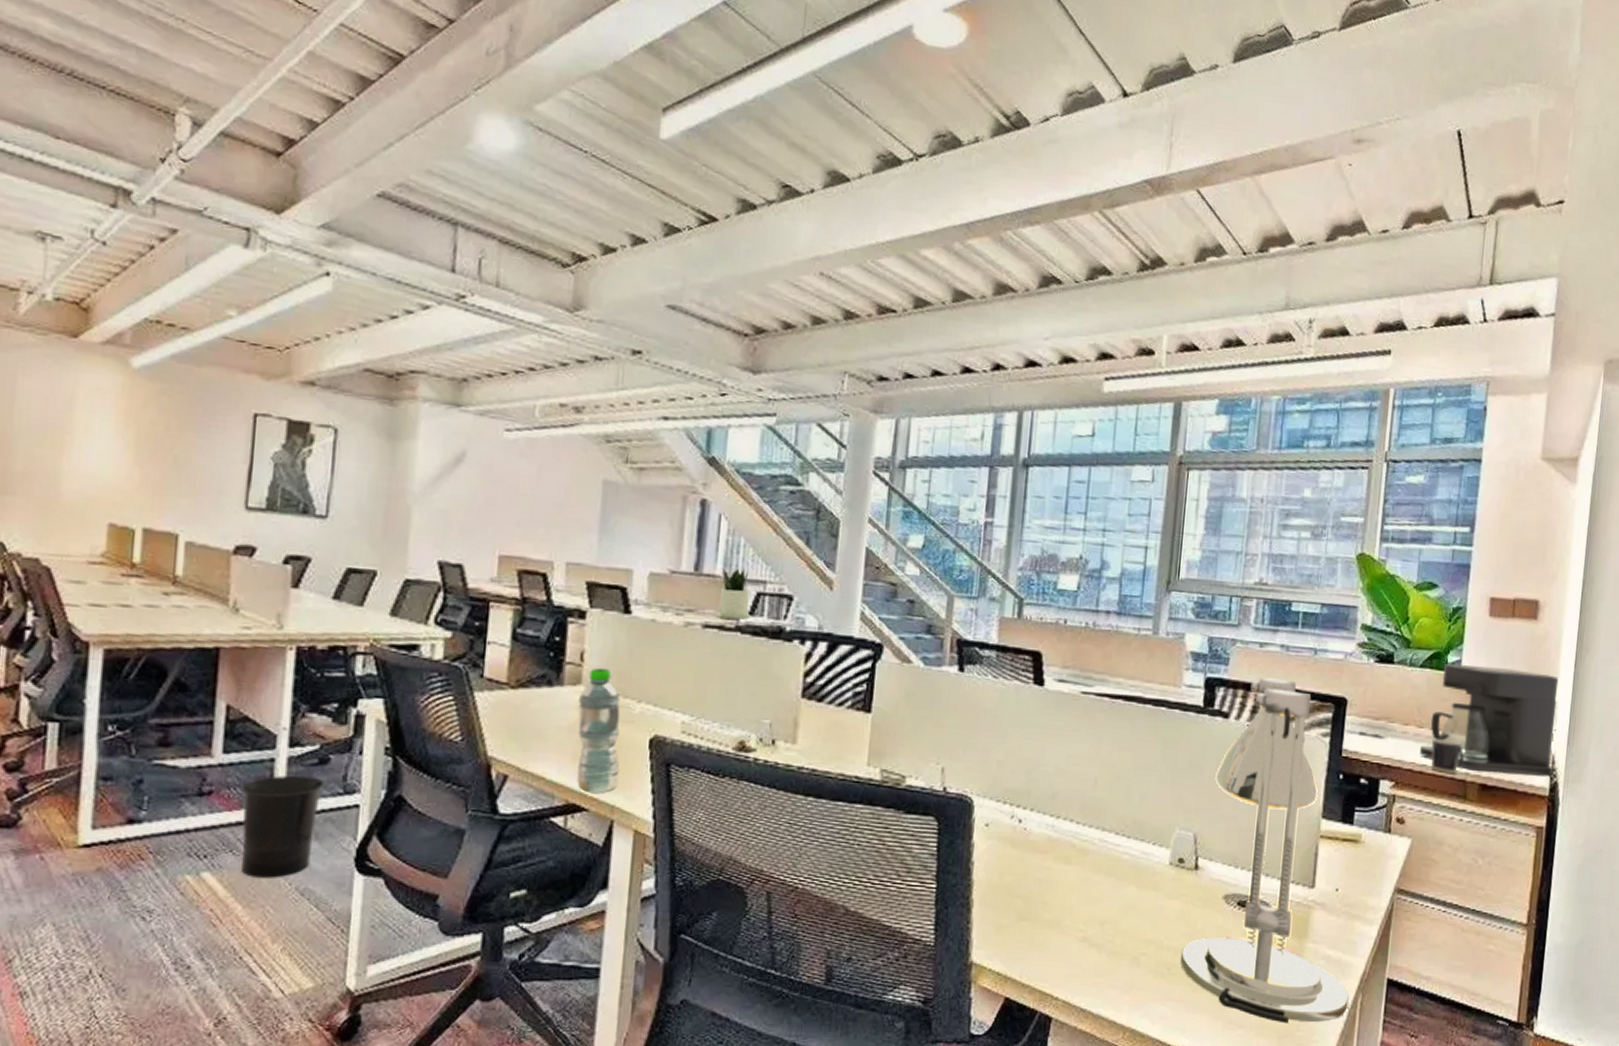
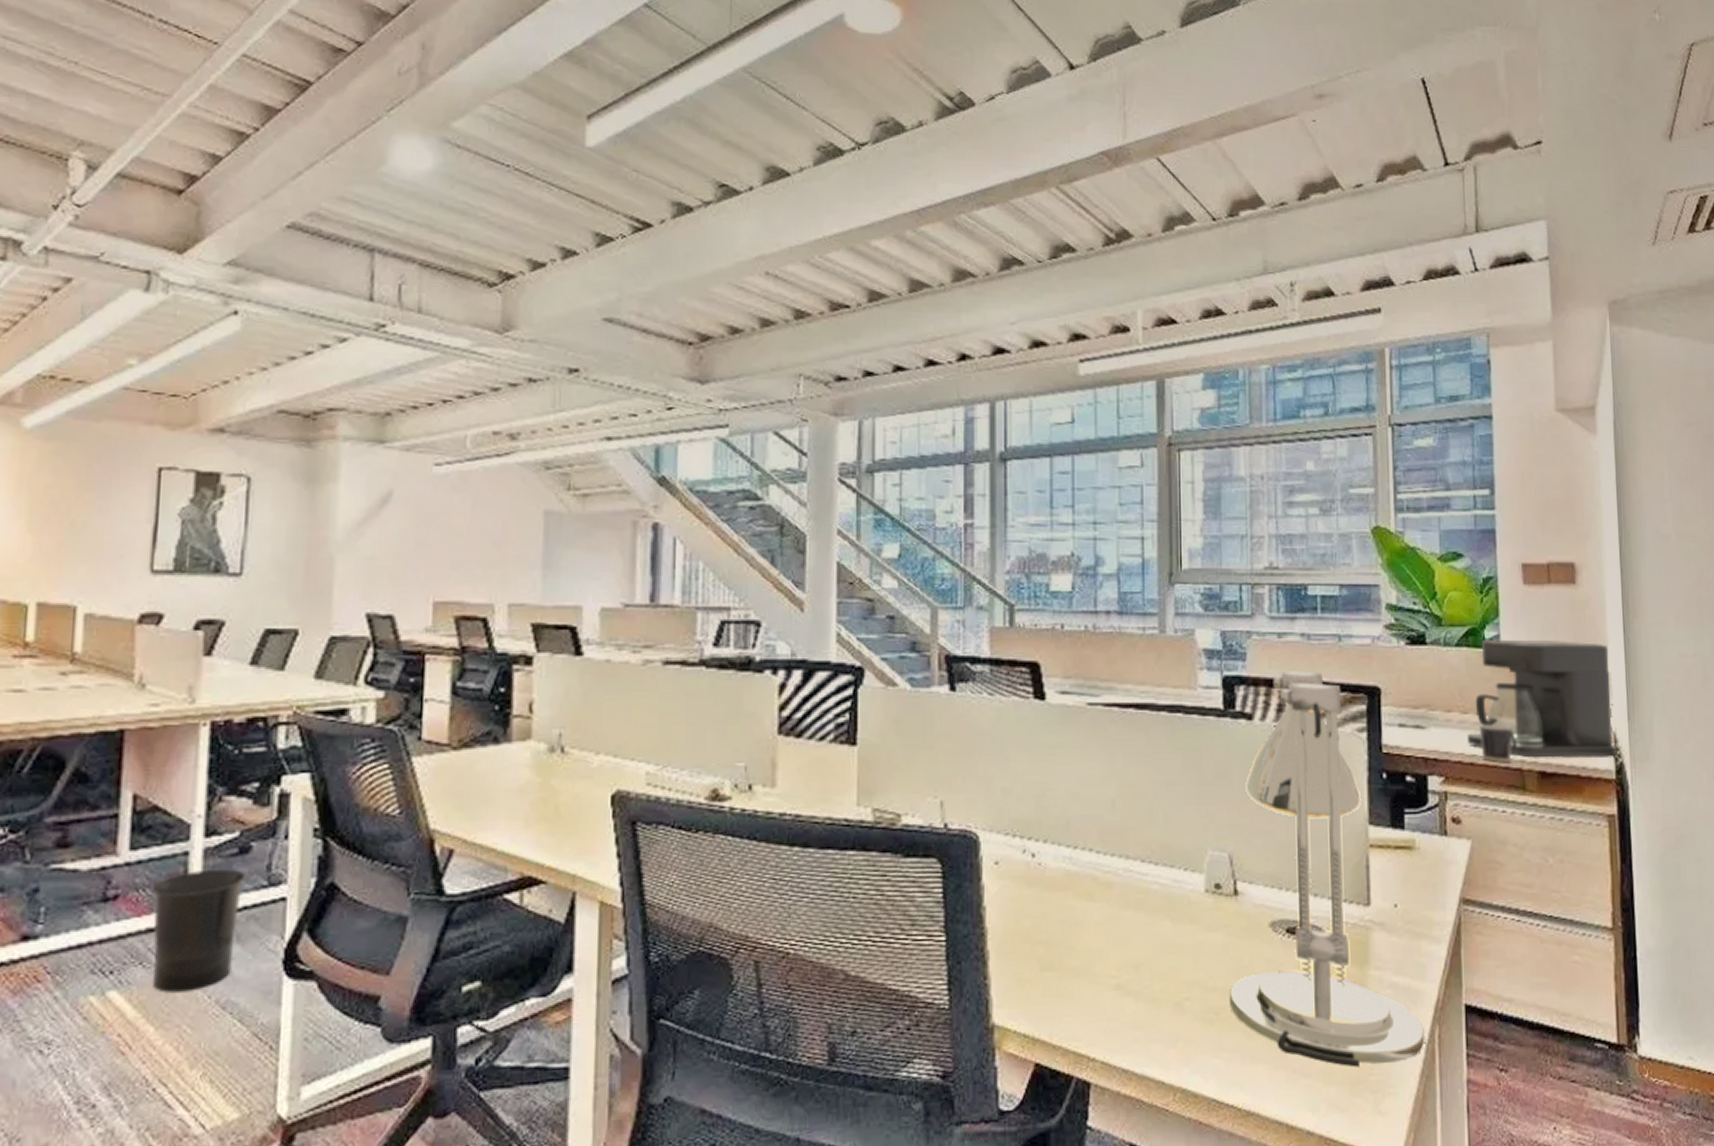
water bottle: present [576,667,621,794] -> none [529,718,580,863]
planter: present [716,569,750,621] -> none [677,596,715,654]

